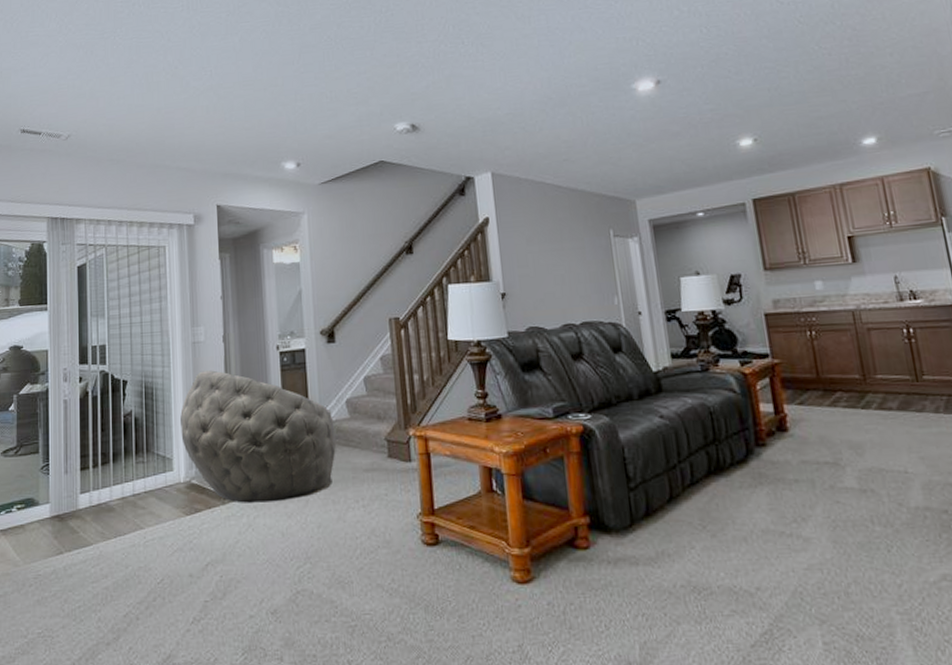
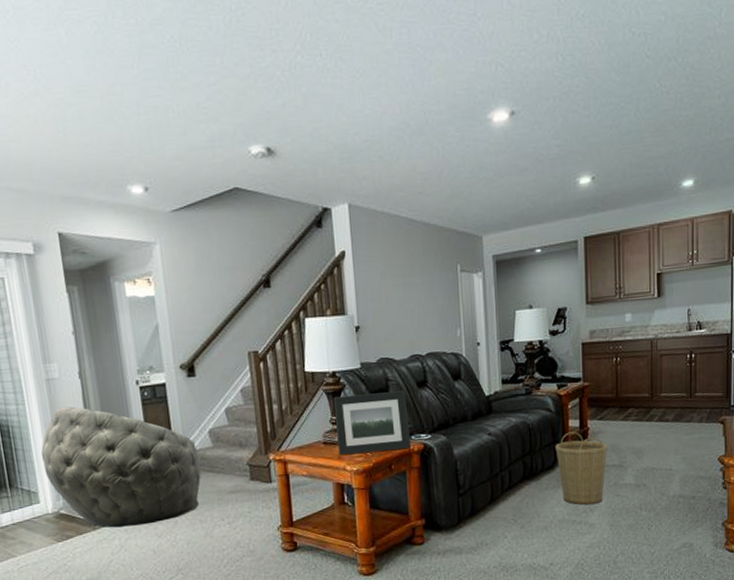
picture frame: none [478,363,569,435] -> present [333,390,412,456]
basket: none [745,418,818,513] -> present [555,431,608,505]

